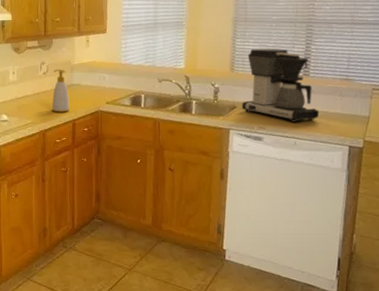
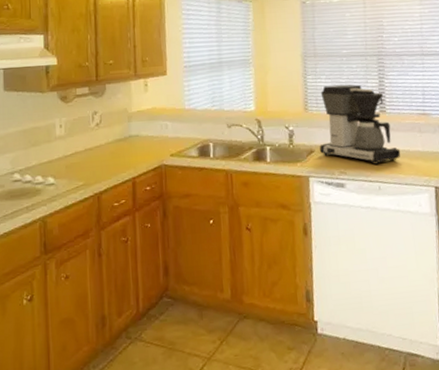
soap bottle: present [52,69,70,113] -> none [107,118,128,170]

